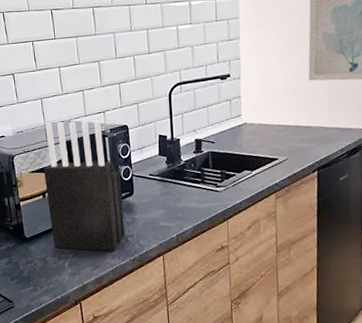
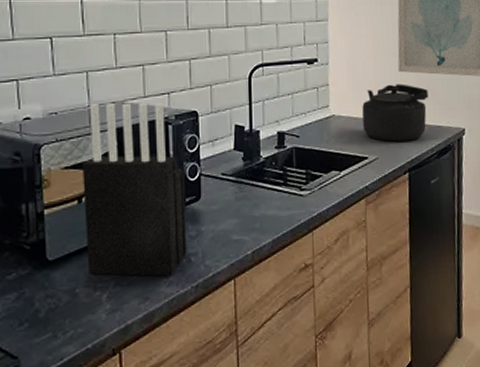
kettle: none [272,91,339,145] -> present [362,84,428,142]

